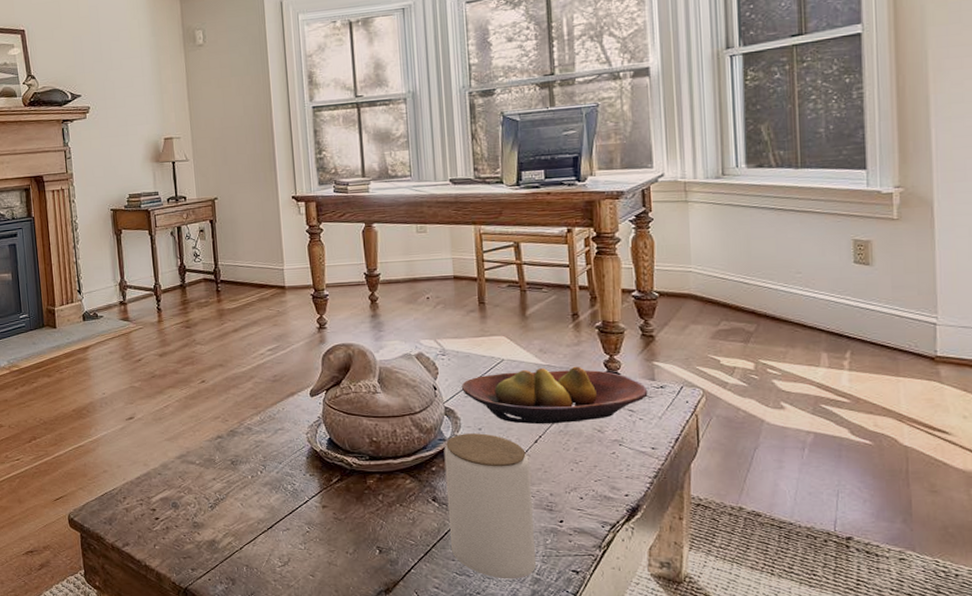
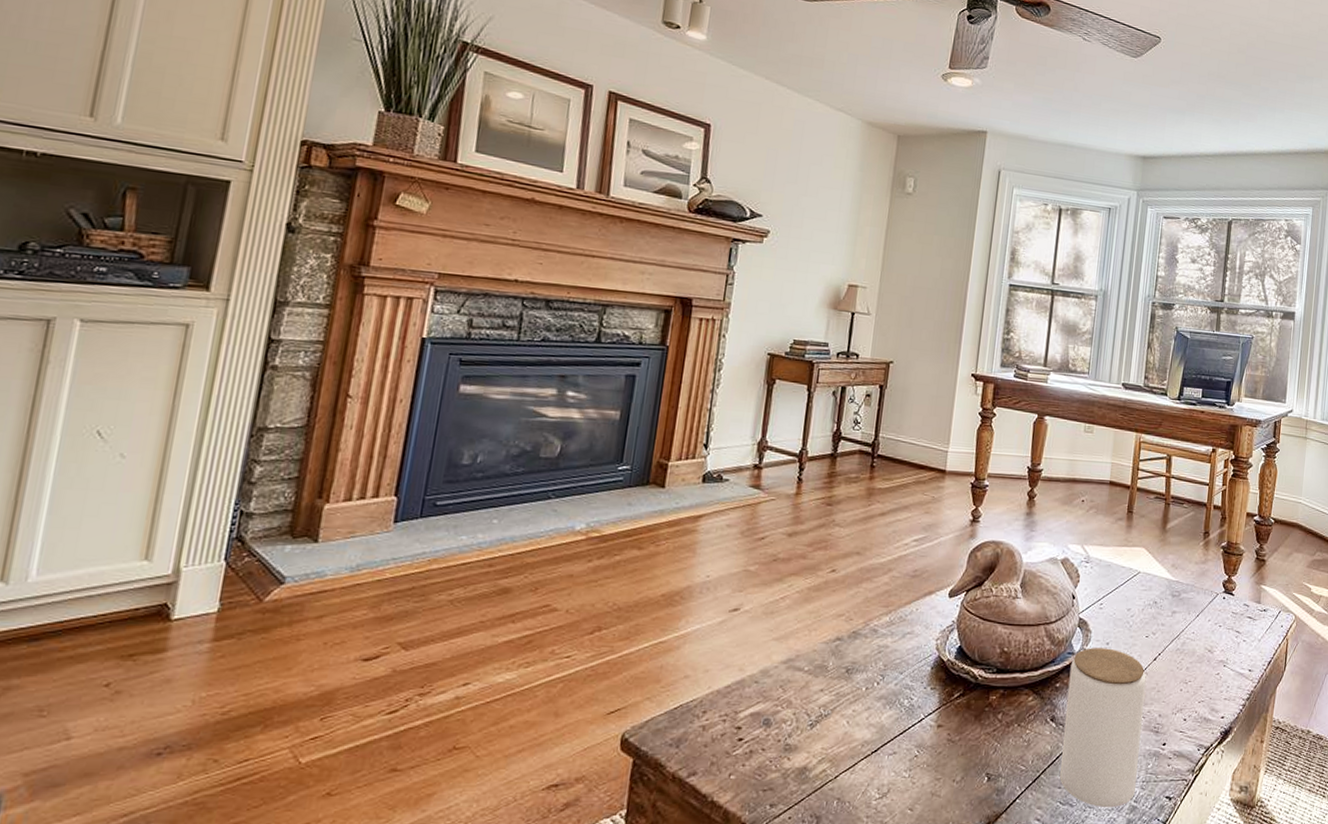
fruit bowl: present [461,366,648,425] -> none [1097,583,1254,642]

